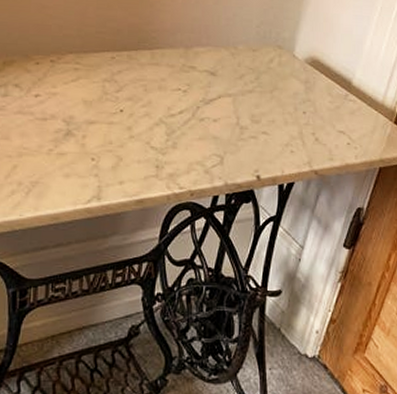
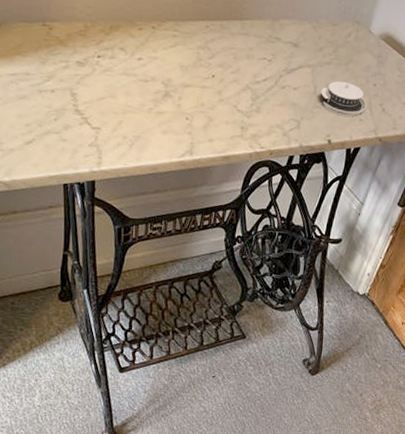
architectural model: none [245,110,298,146] -> present [321,81,367,114]

